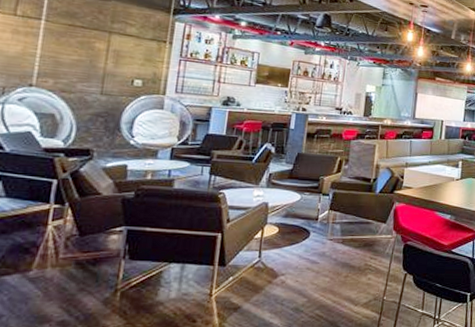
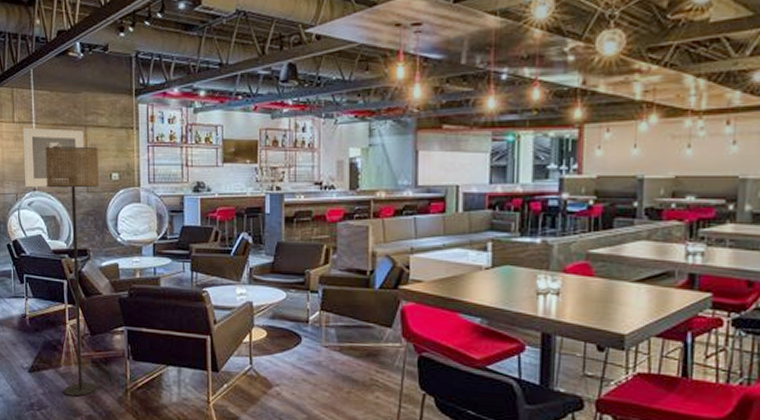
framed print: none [17,22,107,86] -> present [22,127,85,188]
floor lamp: none [29,45,122,302] -> present [45,146,100,397]

